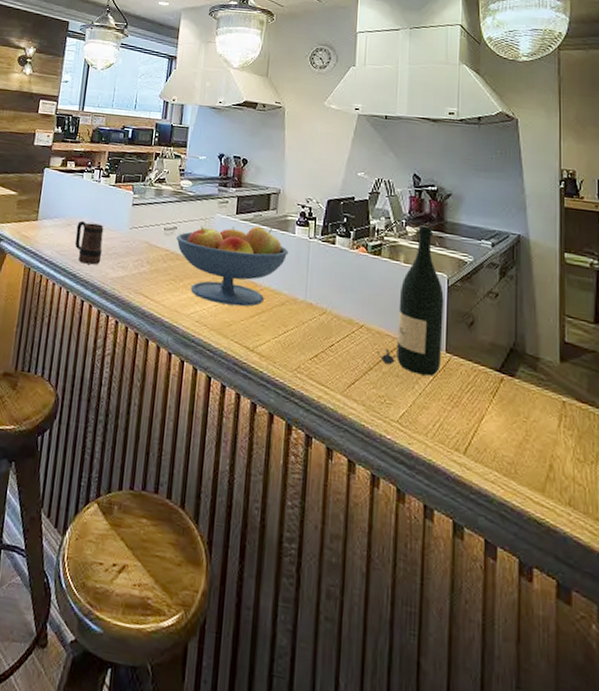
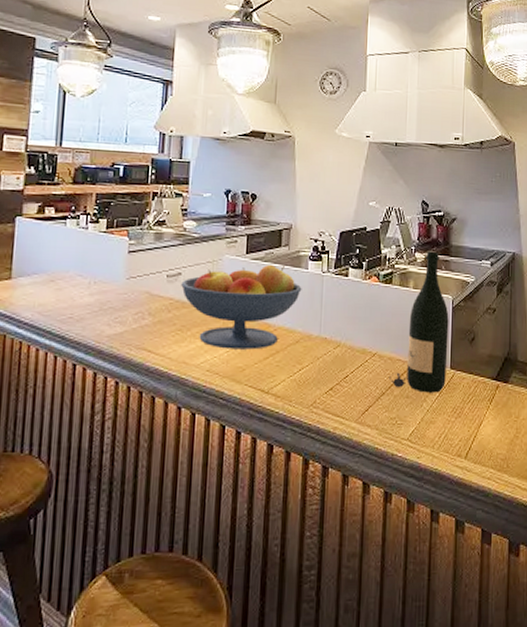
mug: present [74,220,104,265] -> none [60,274,96,323]

